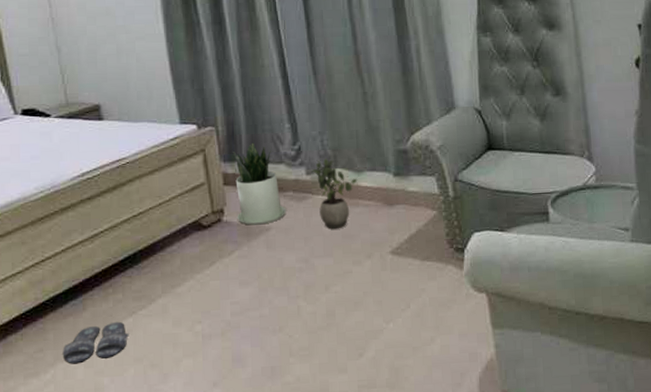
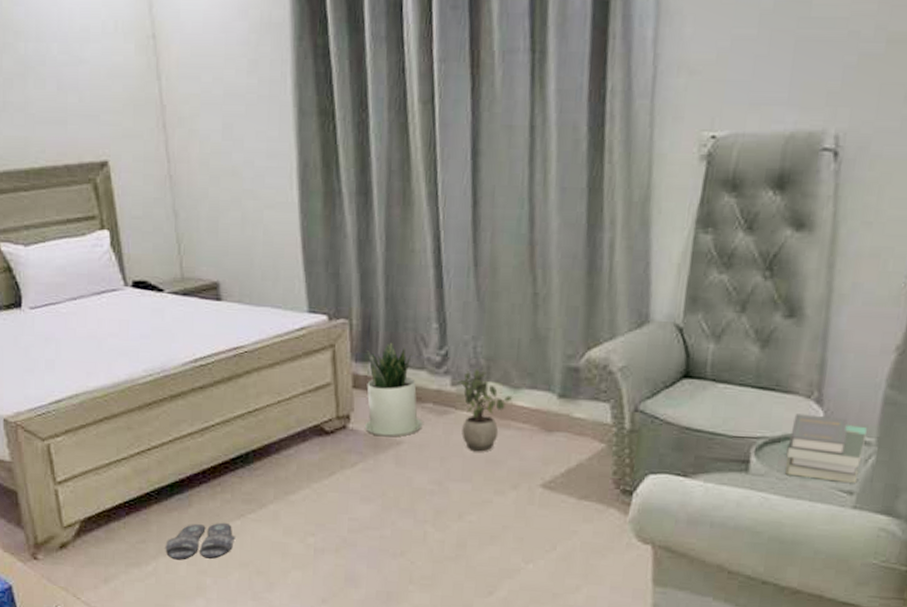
books: none [574,170,630,222] -> present [785,414,867,483]

